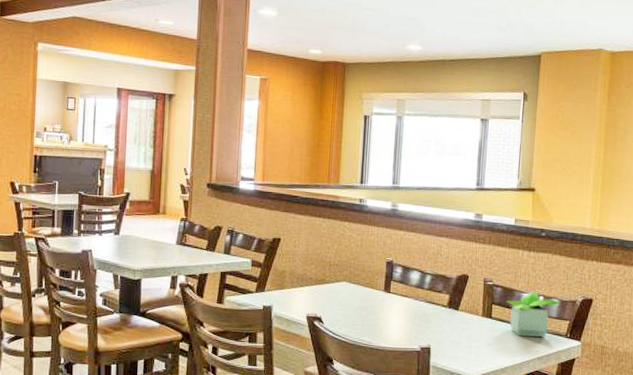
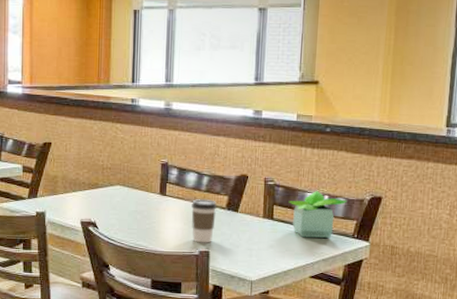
coffee cup: none [414,296,439,340] -> present [191,198,217,243]

